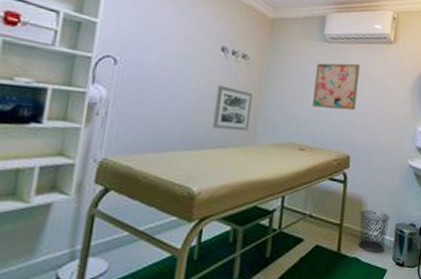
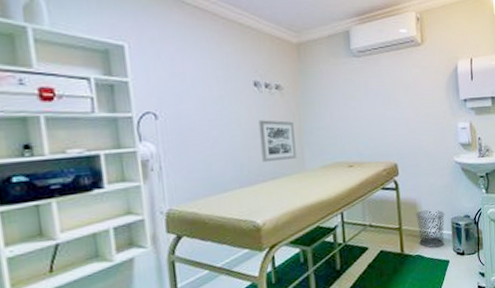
wall art: present [312,63,360,111] -> none [349,73,395,124]

